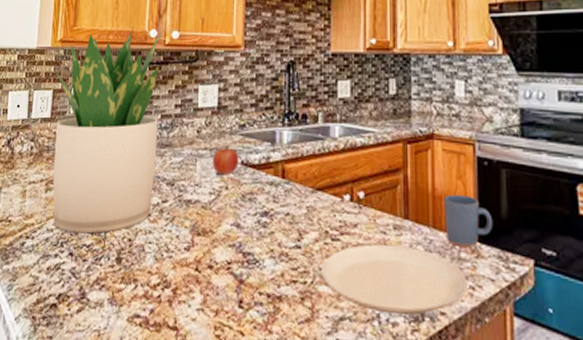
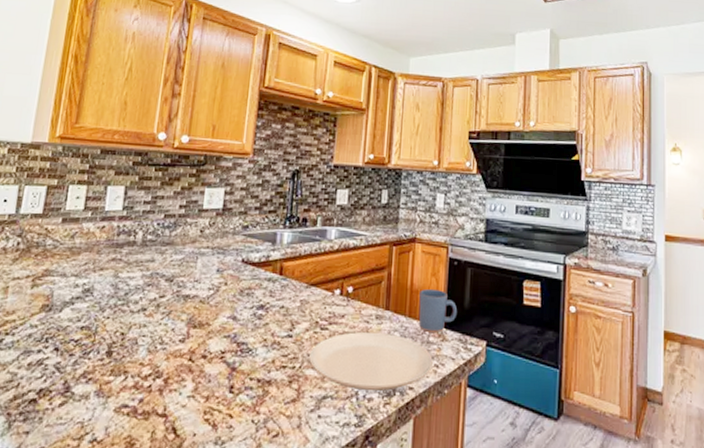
planter: present [52,26,163,234] -> none [38,128,173,329]
fruit: present [212,146,239,175] -> none [213,245,240,272]

